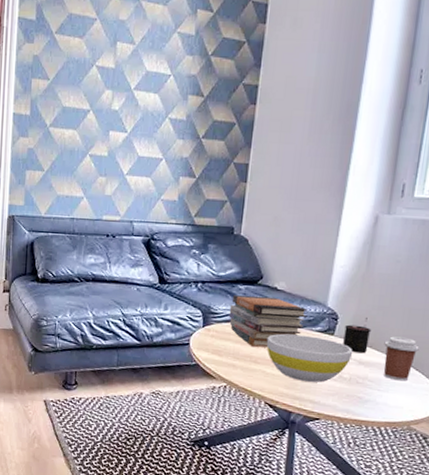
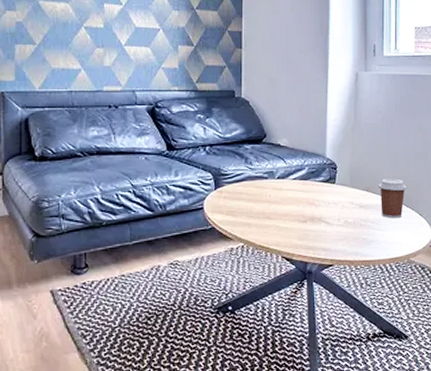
book stack: present [228,295,308,348] -> none [239,153,310,203]
bowl: present [266,333,353,383] -> none [276,186,354,231]
candle: present [343,318,372,354] -> none [344,164,366,198]

